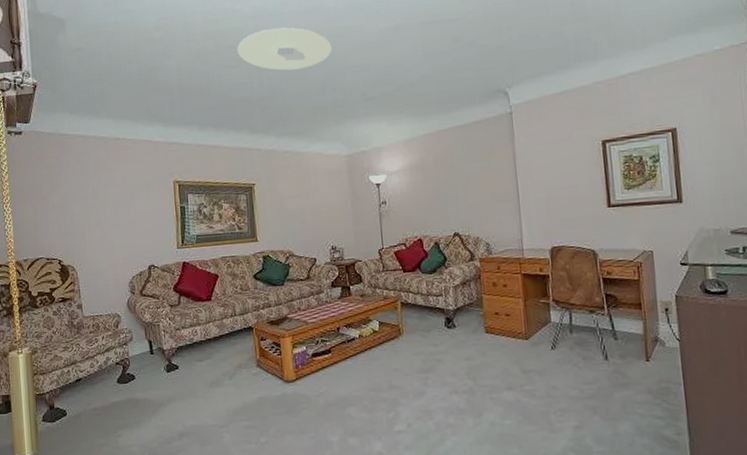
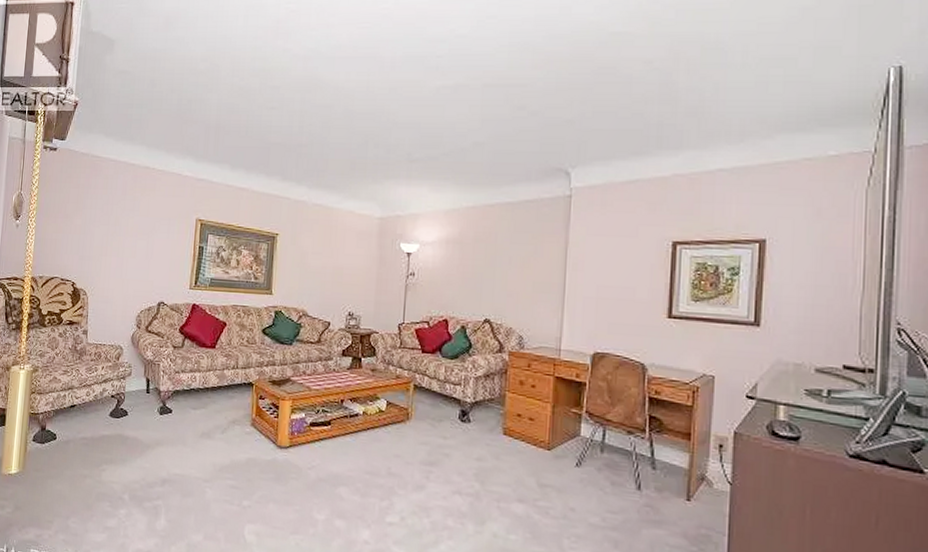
ceiling light: present [237,27,333,71] -> none [282,73,383,119]

